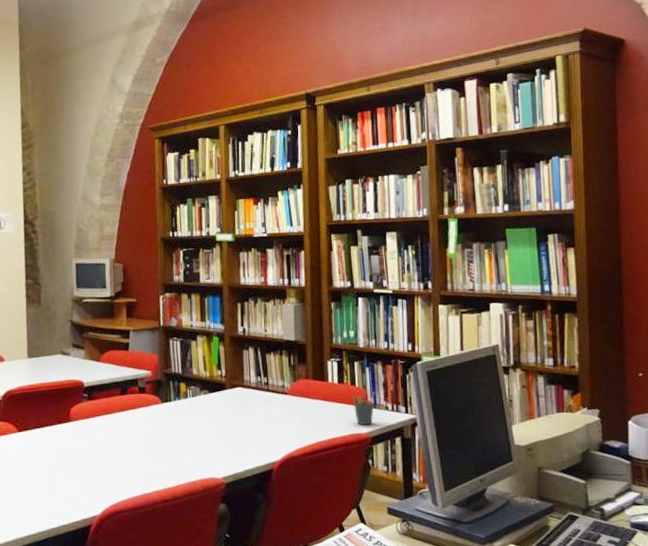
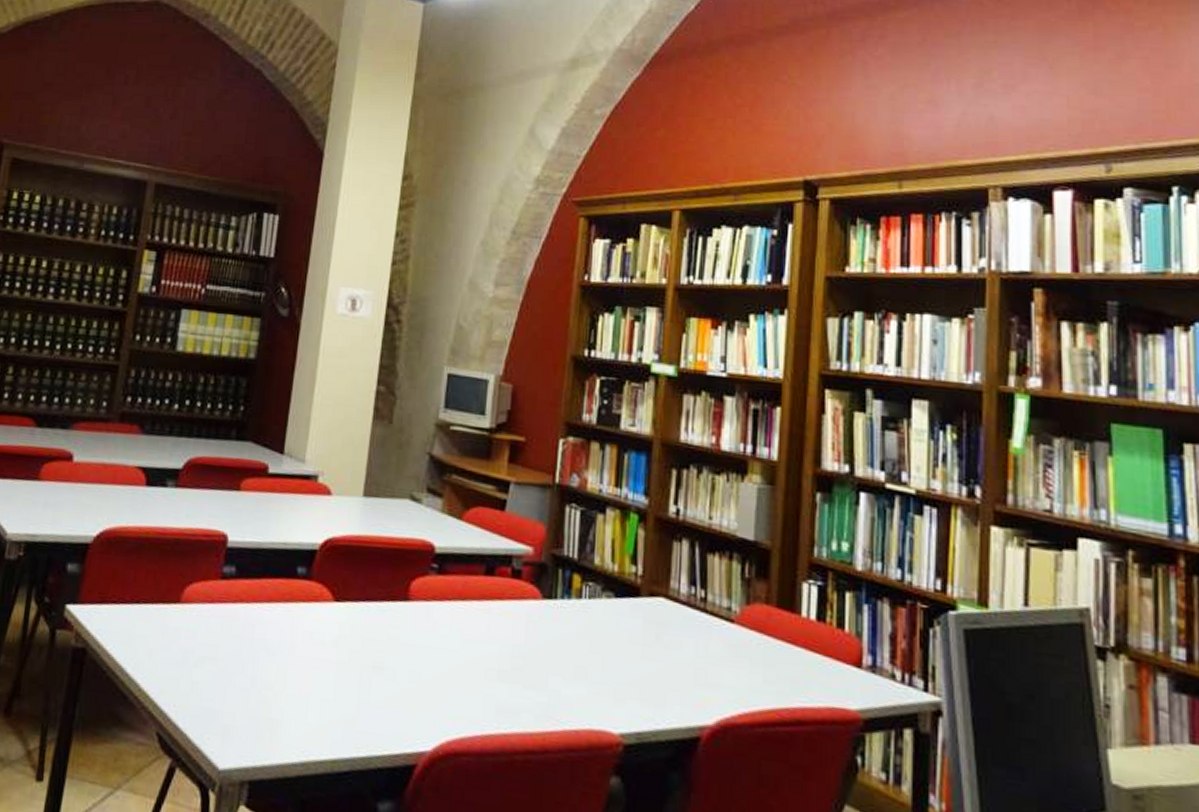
pen holder: present [353,391,375,426] -> none [838,645,875,699]

